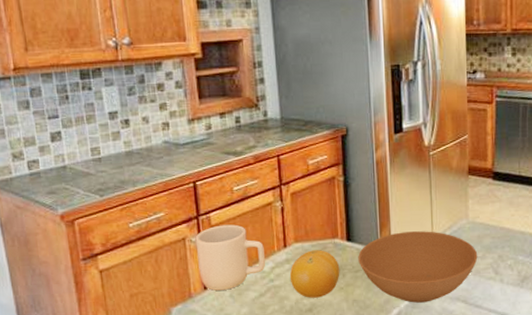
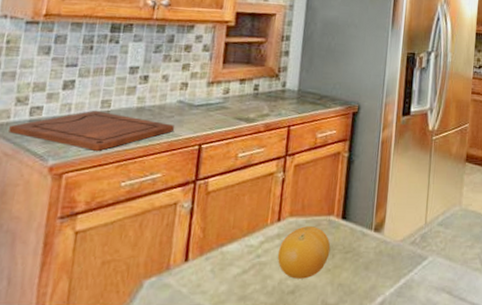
cutting board: none [14,158,166,198] -> present [8,110,174,152]
mug: present [195,224,266,291] -> none [183,192,258,264]
bowl: present [358,231,478,303] -> none [350,214,467,291]

